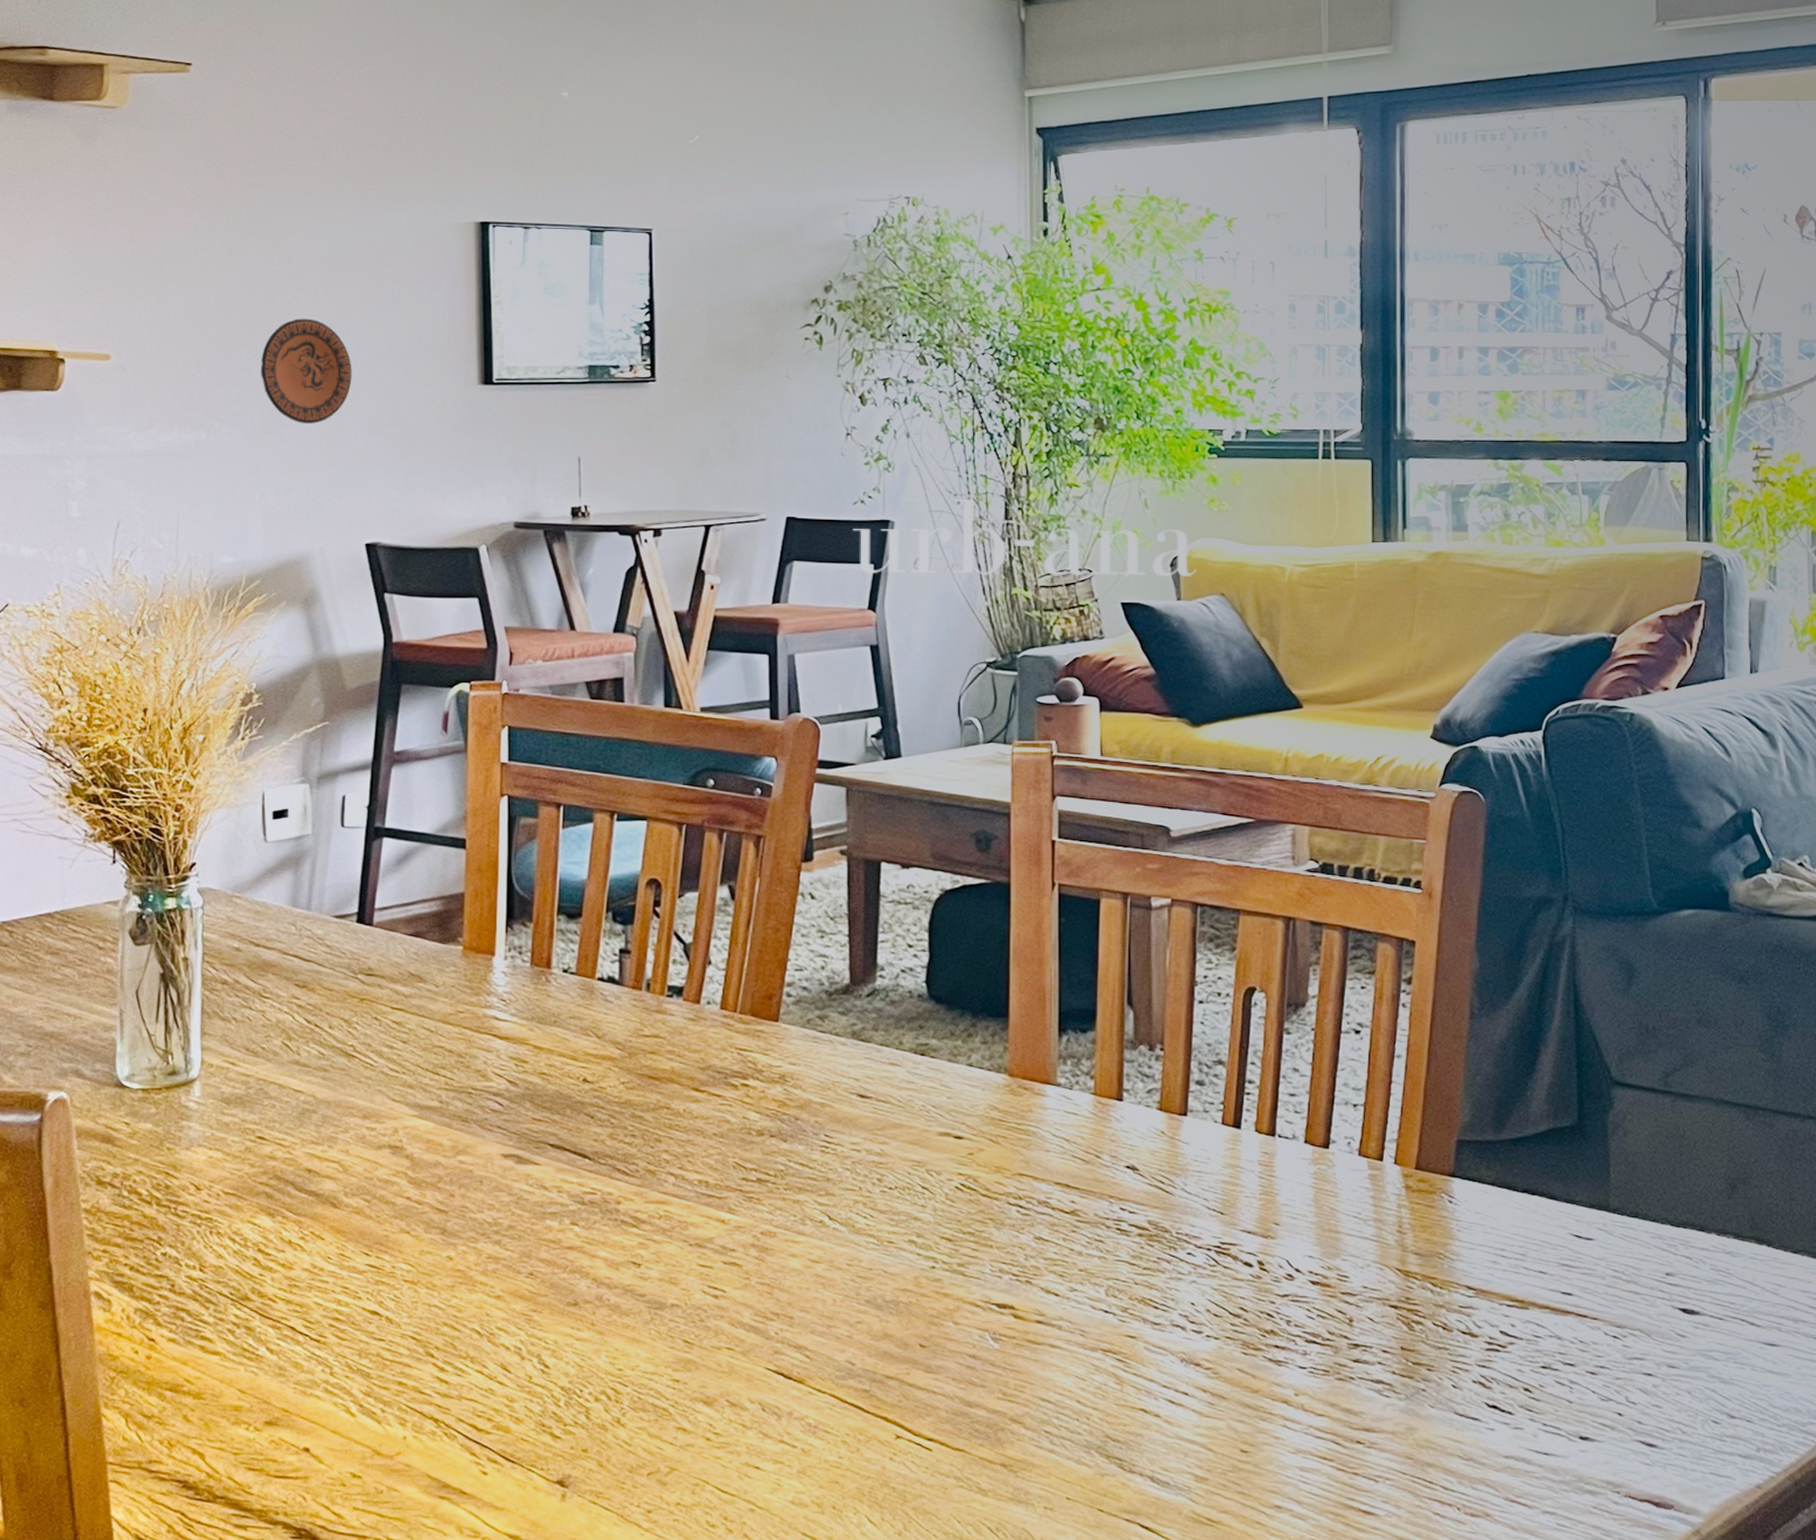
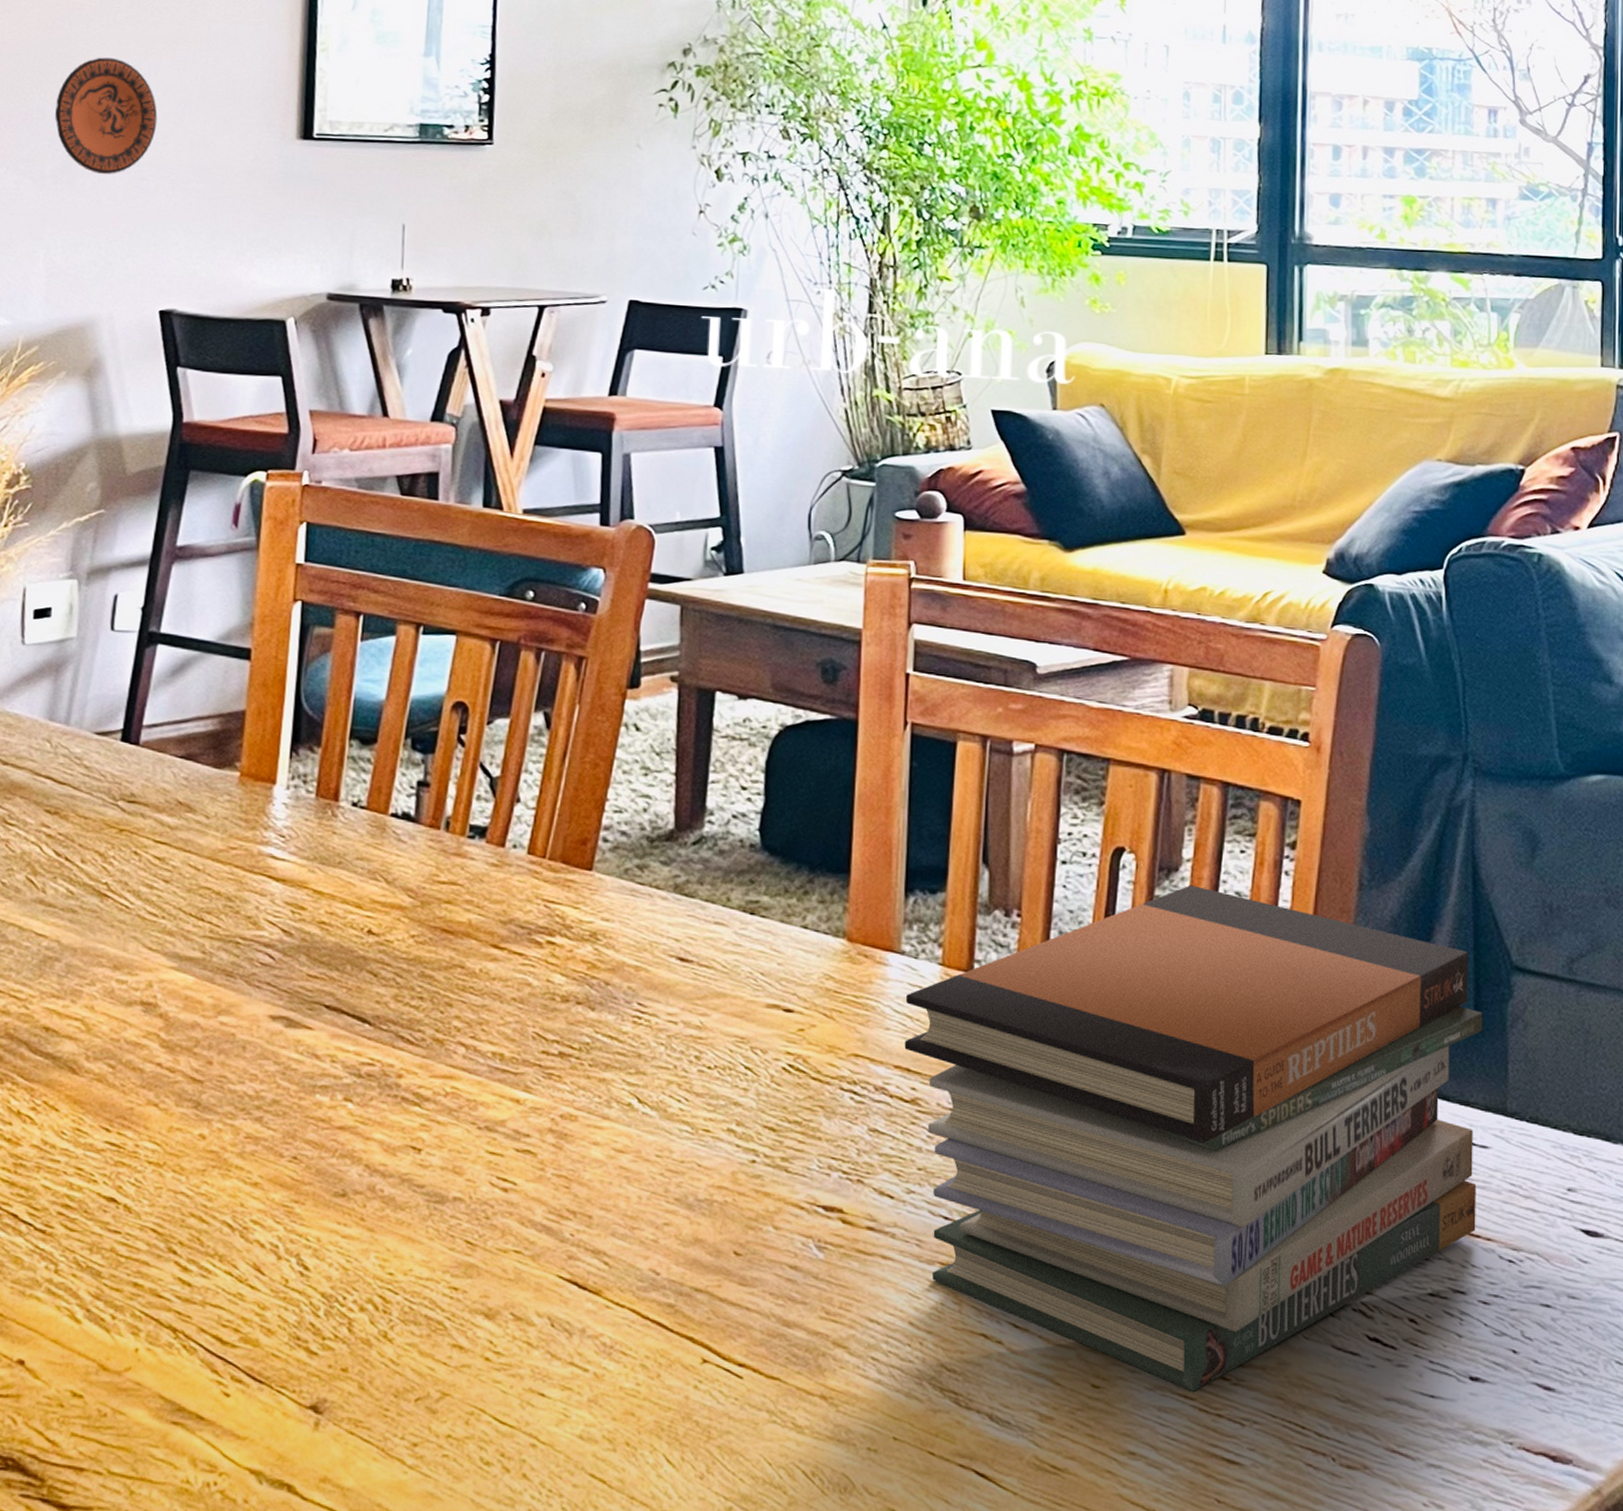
book stack: none [1063,1018,1586,1455] -> present [904,884,1483,1393]

